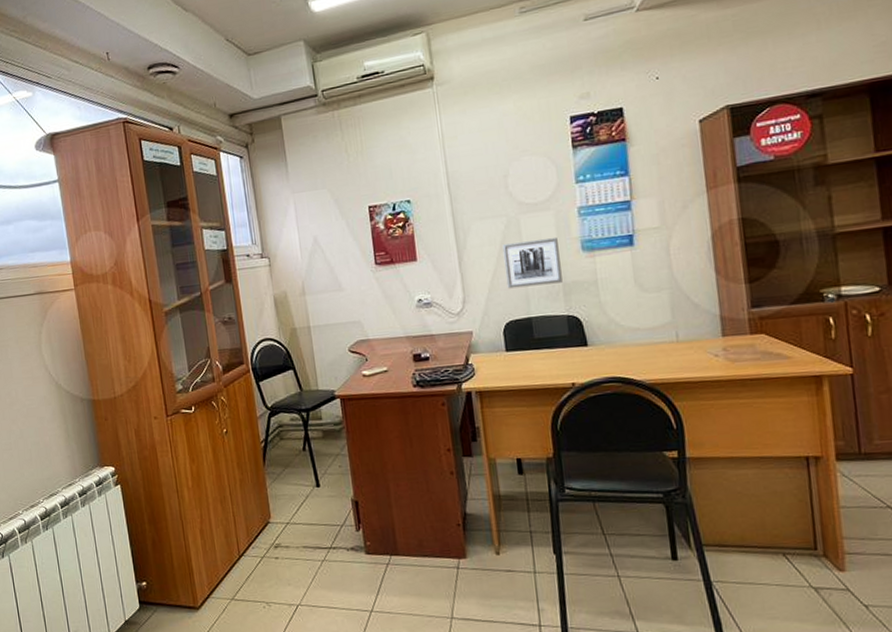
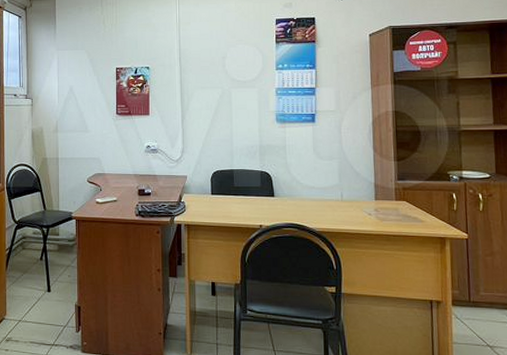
wall art: present [502,237,563,289] -> none [216,109,260,145]

